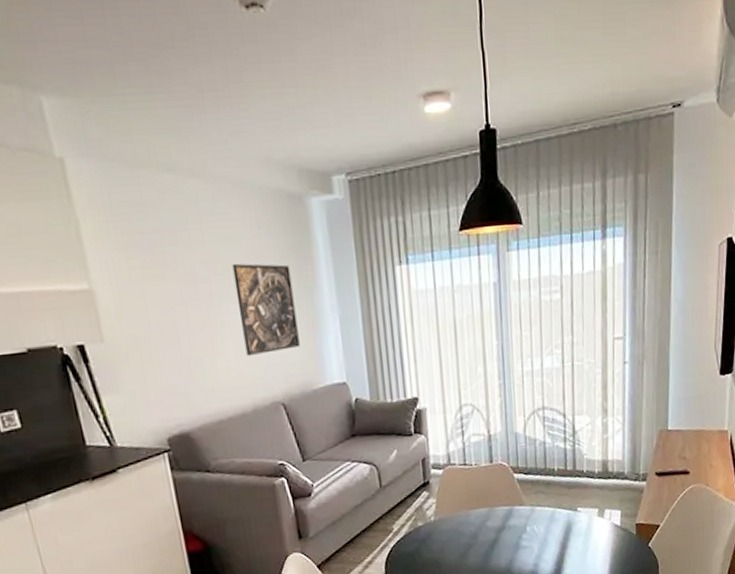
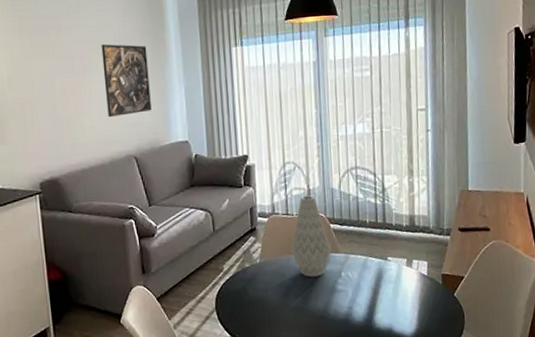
vase: none [469,442,516,534] -> present [290,195,332,278]

